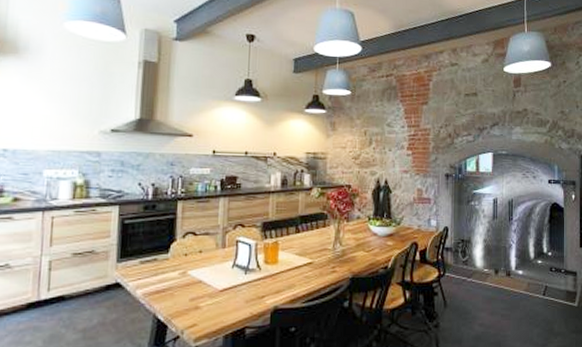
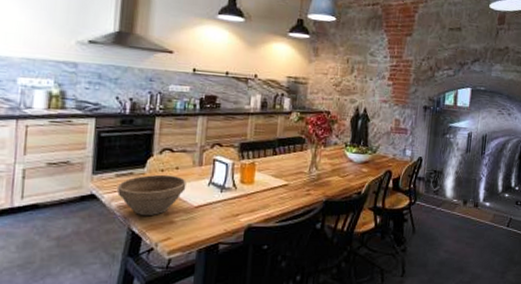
flower pot: none [142,259,210,303] -> present [117,174,186,216]

